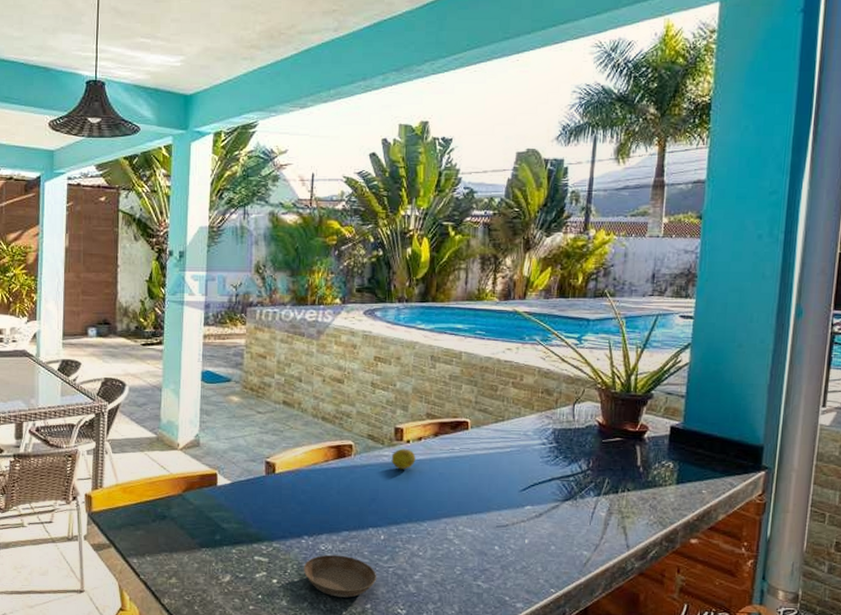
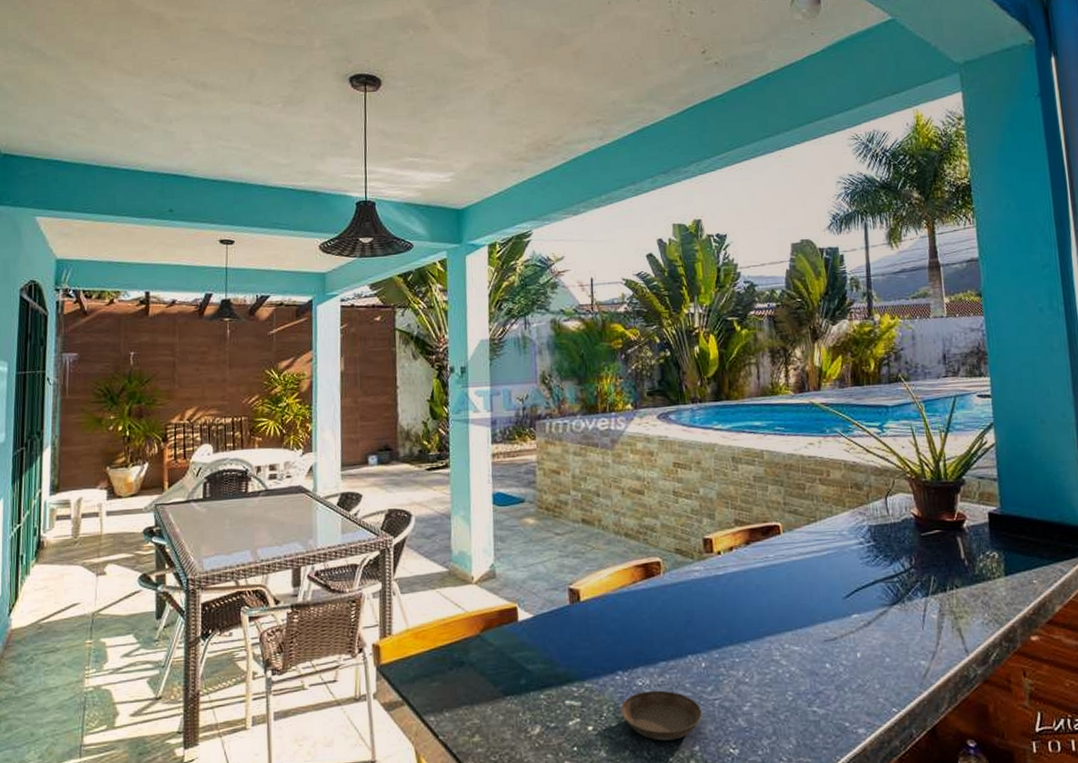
fruit: present [391,448,416,470] -> none [703,561,729,585]

